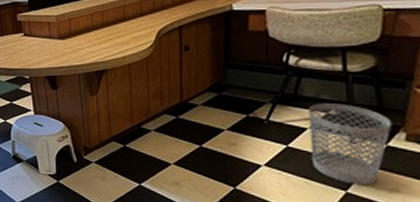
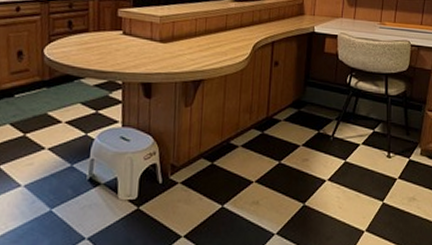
wastebasket: present [308,103,393,185] -> none [361,122,413,195]

